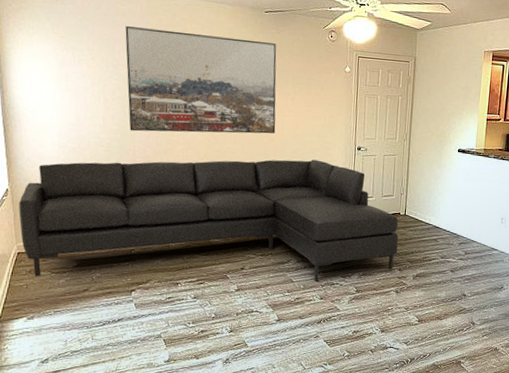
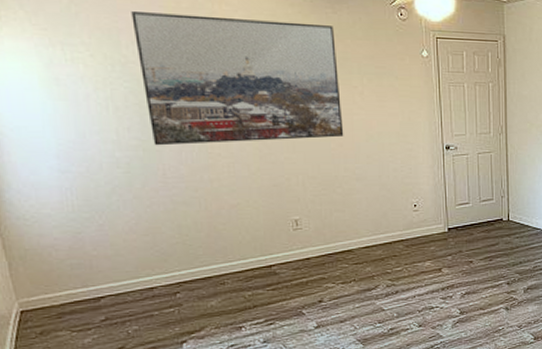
sofa: present [19,159,399,282] -> none [13,164,503,338]

